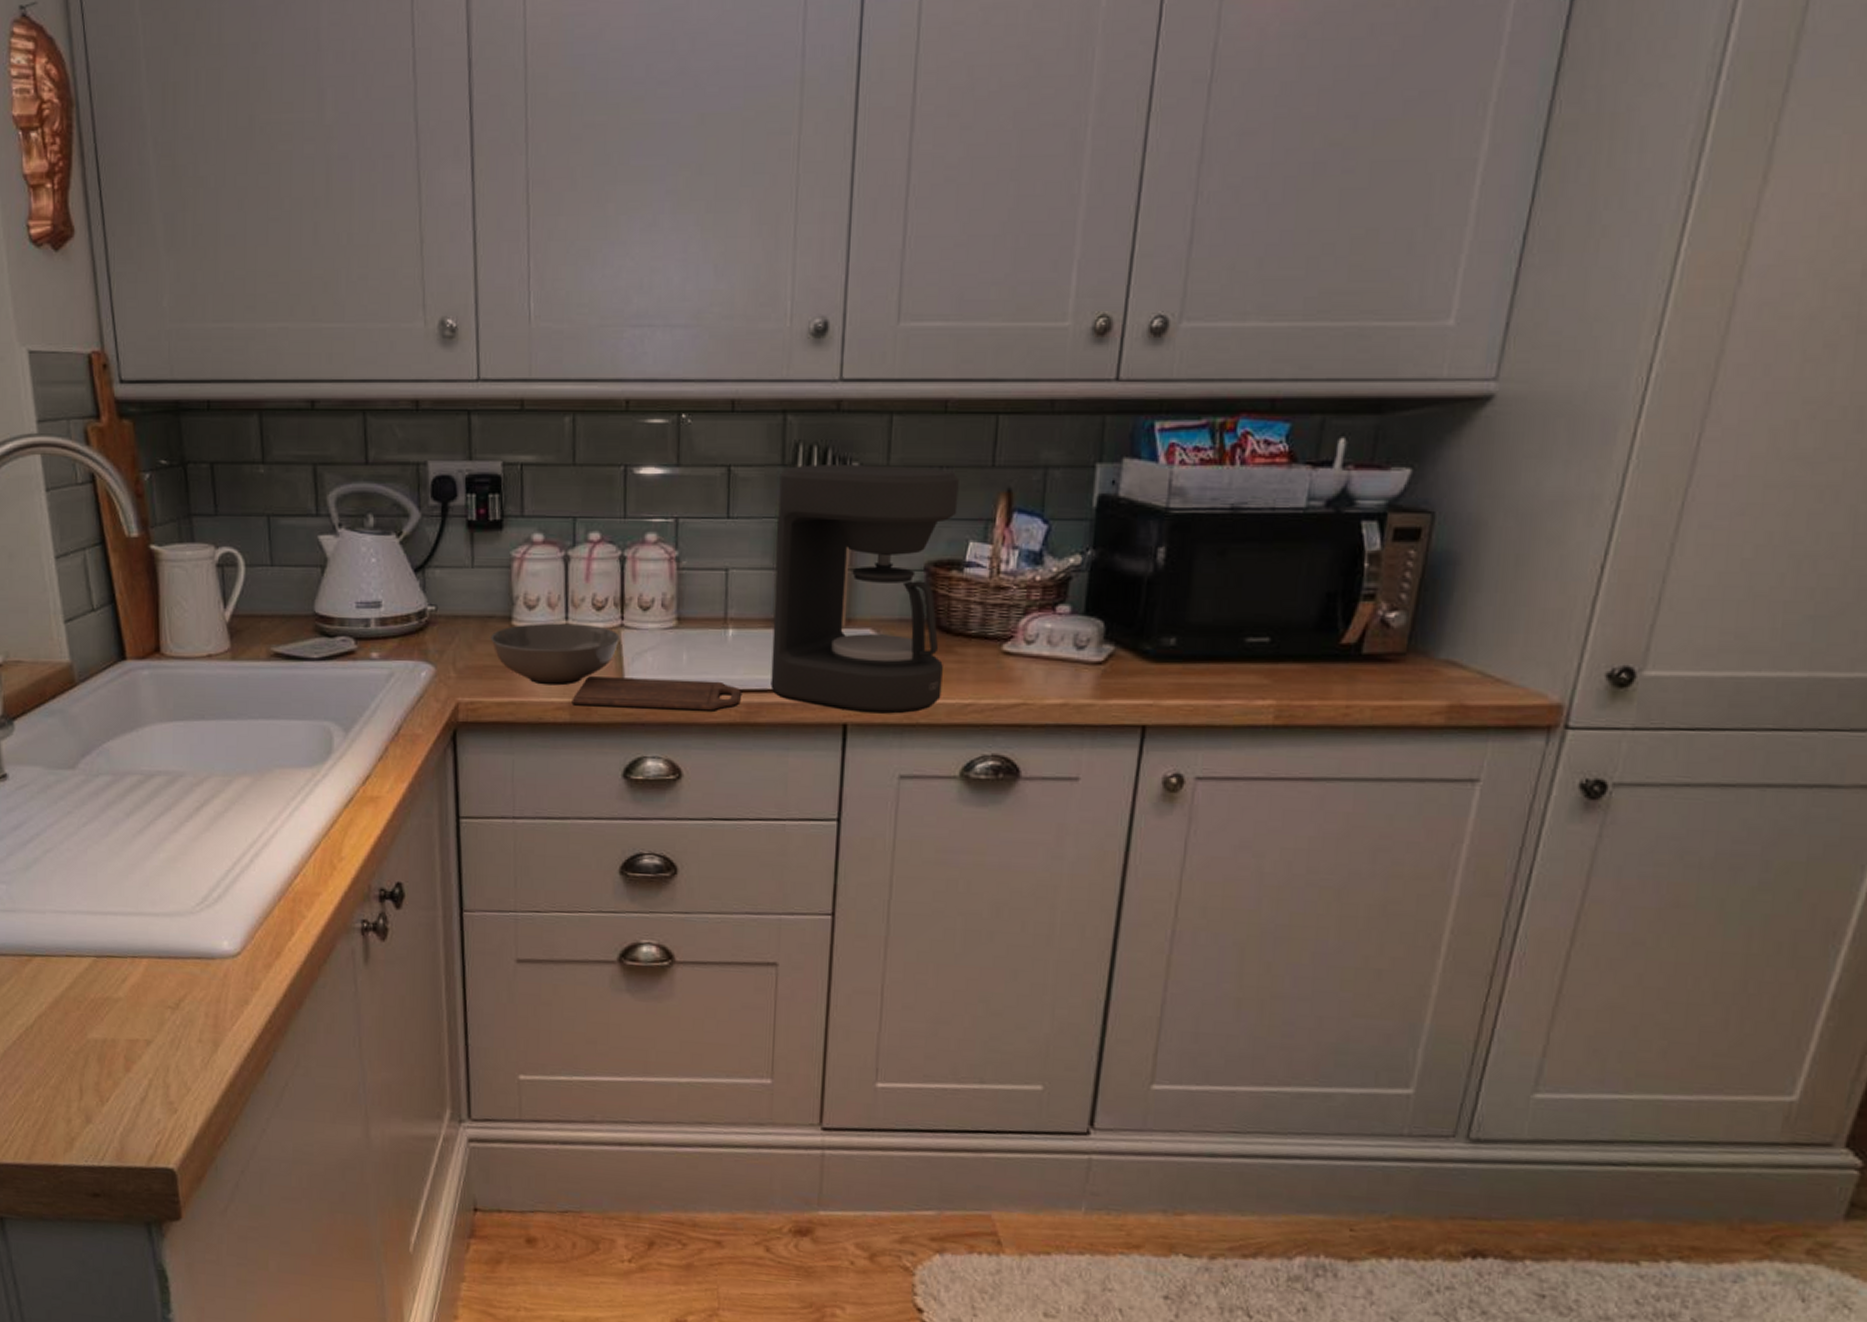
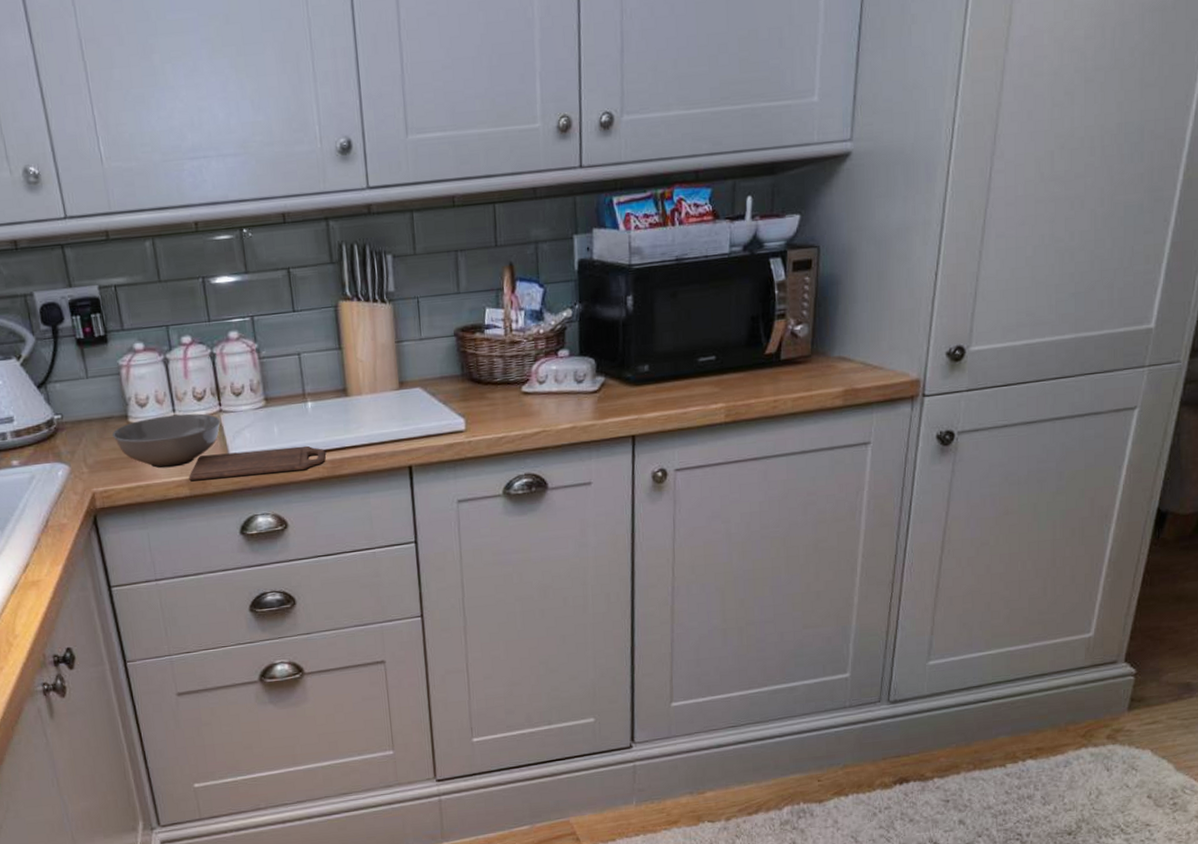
coffee maker: present [770,464,959,714] -> none [330,252,481,456]

